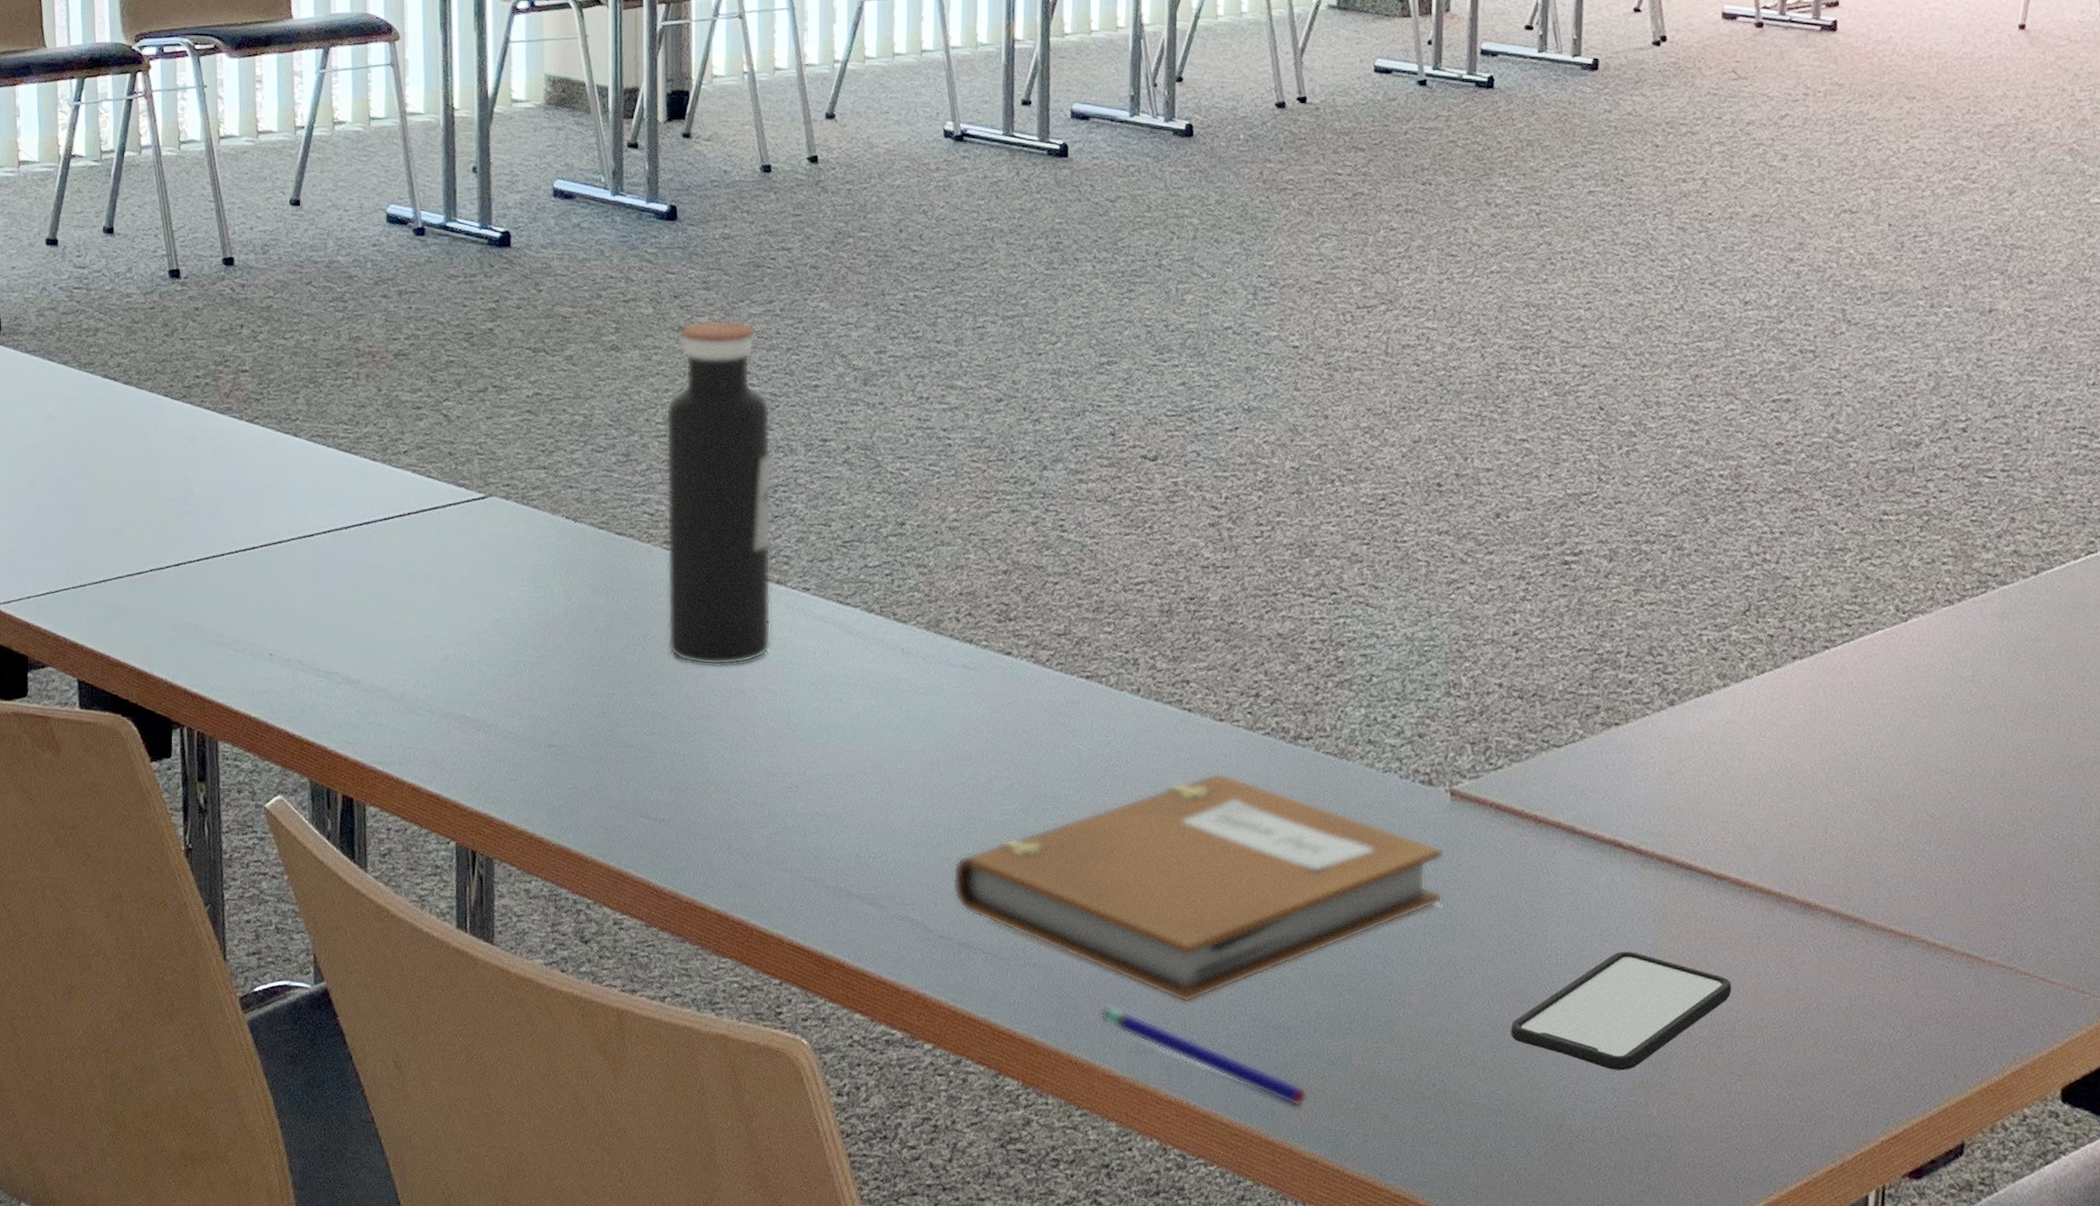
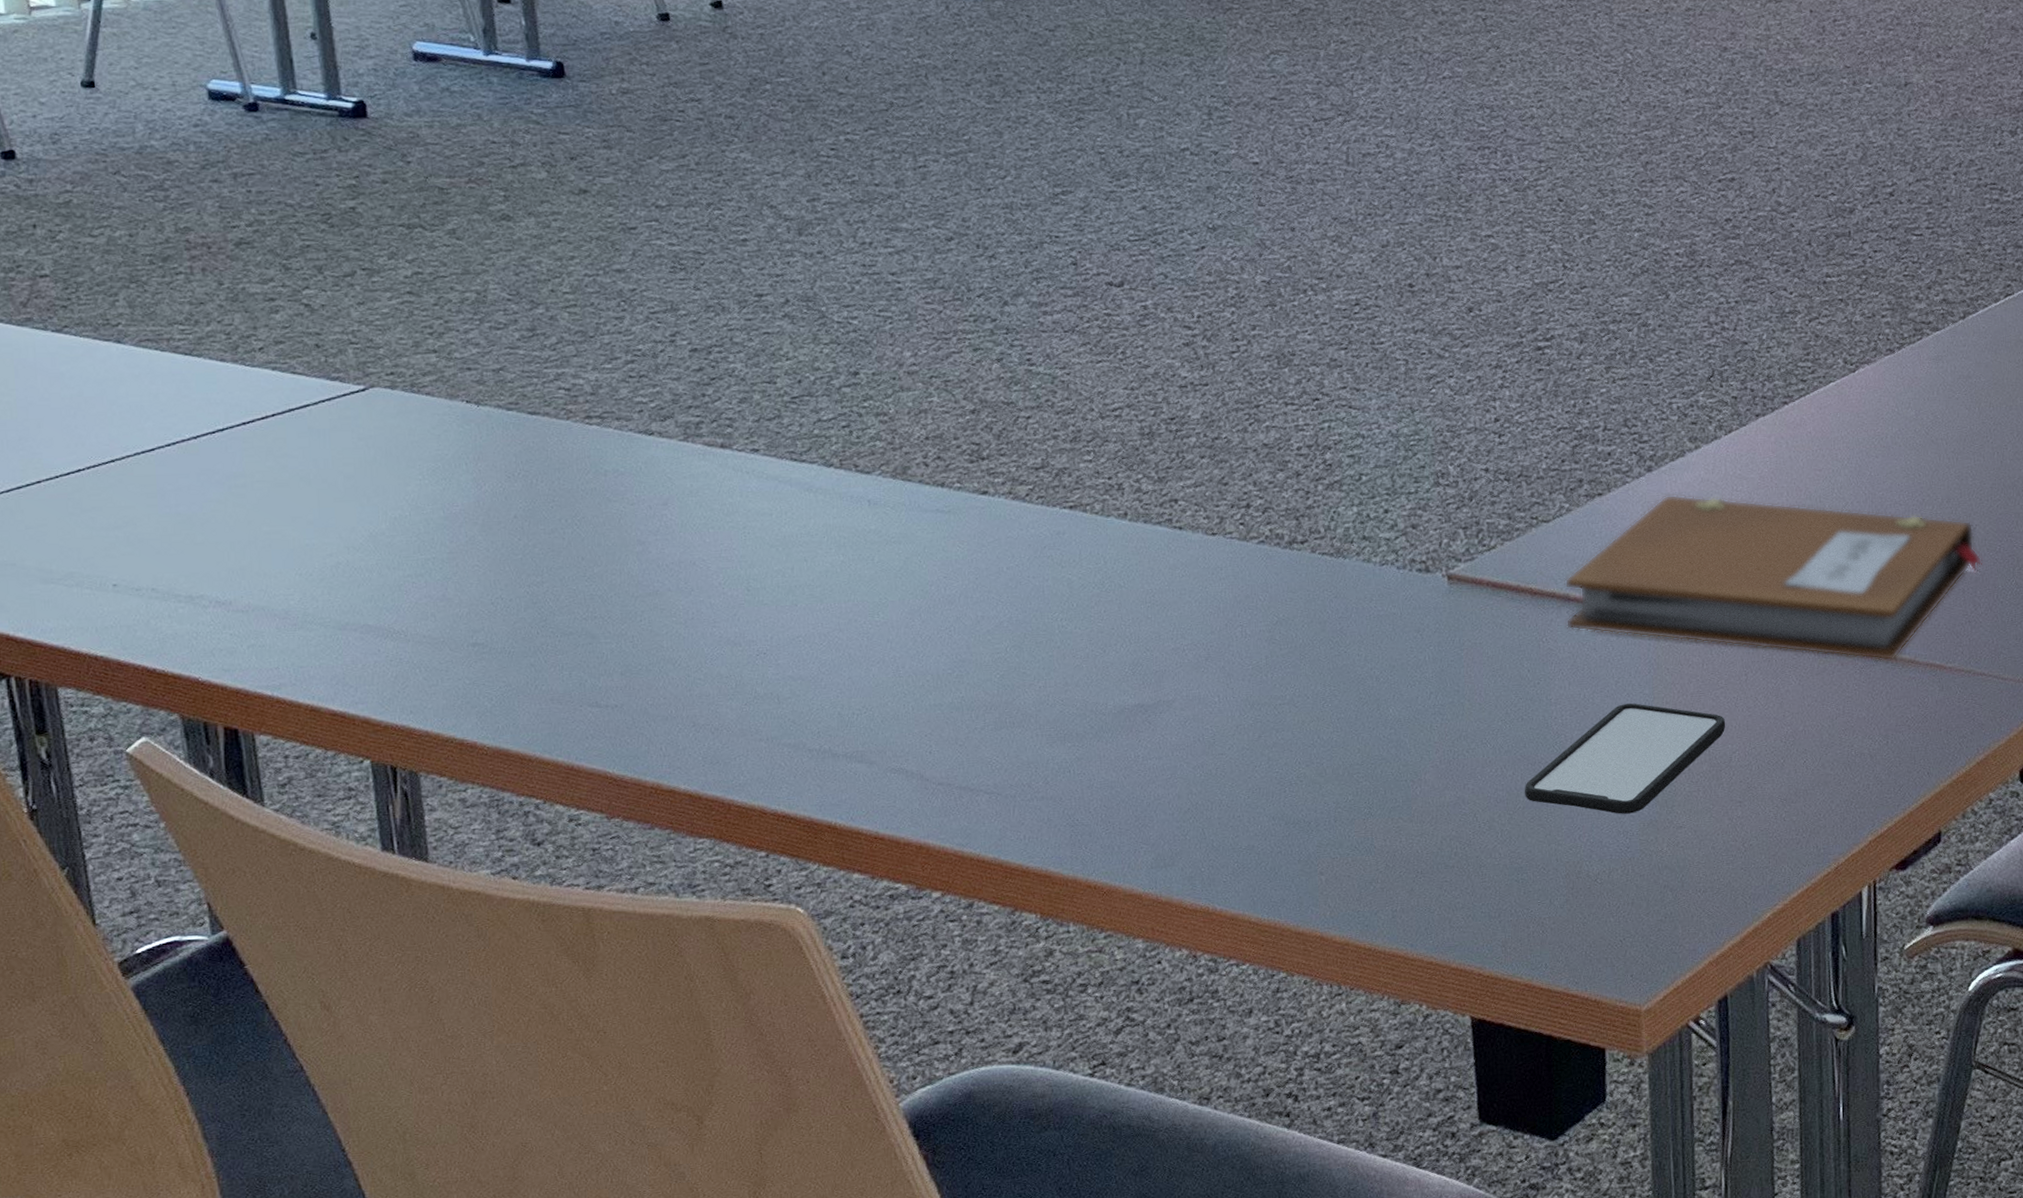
water bottle: present [665,320,772,666] -> none [573,179,720,541]
notebook: present [953,773,1444,1003] -> none [946,586,1449,813]
pen: present [1101,1006,1308,1107] -> none [1117,827,1334,895]
notebook: none [1569,732,2036,945] -> present [1564,494,1982,661]

